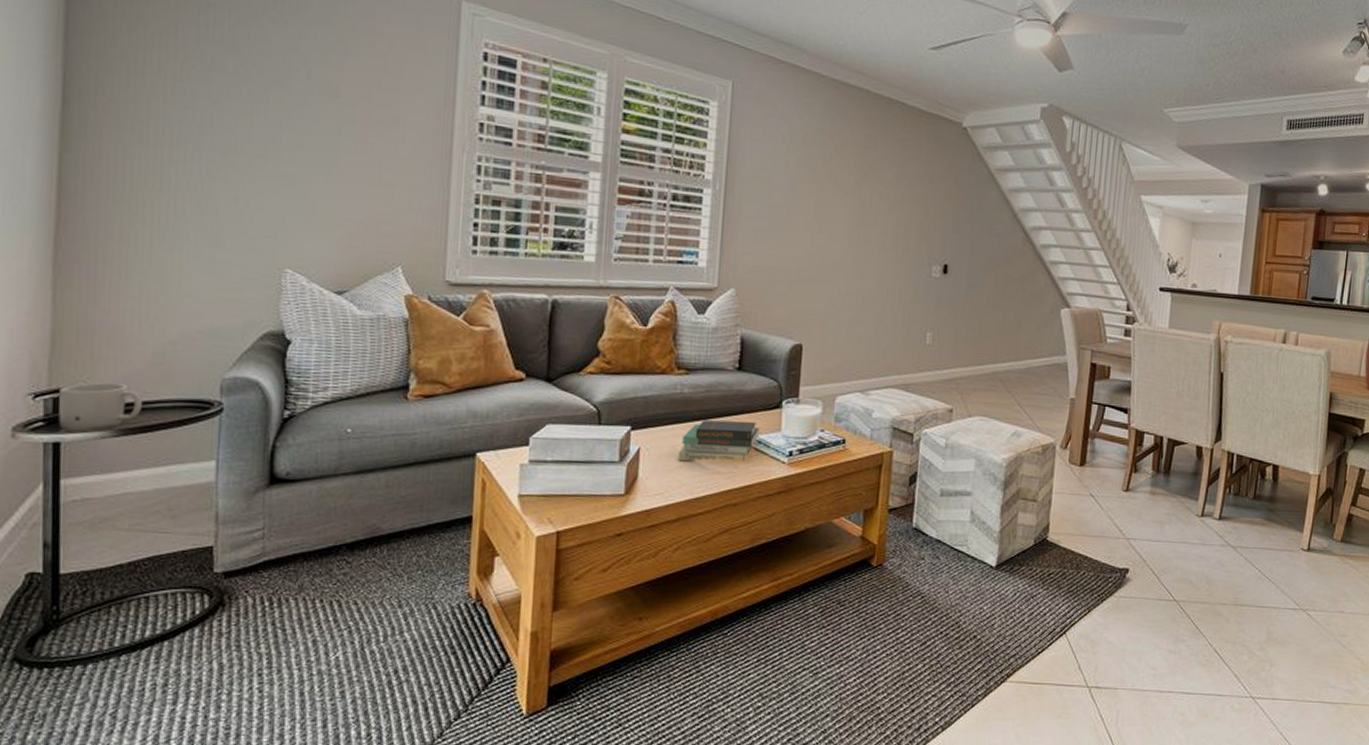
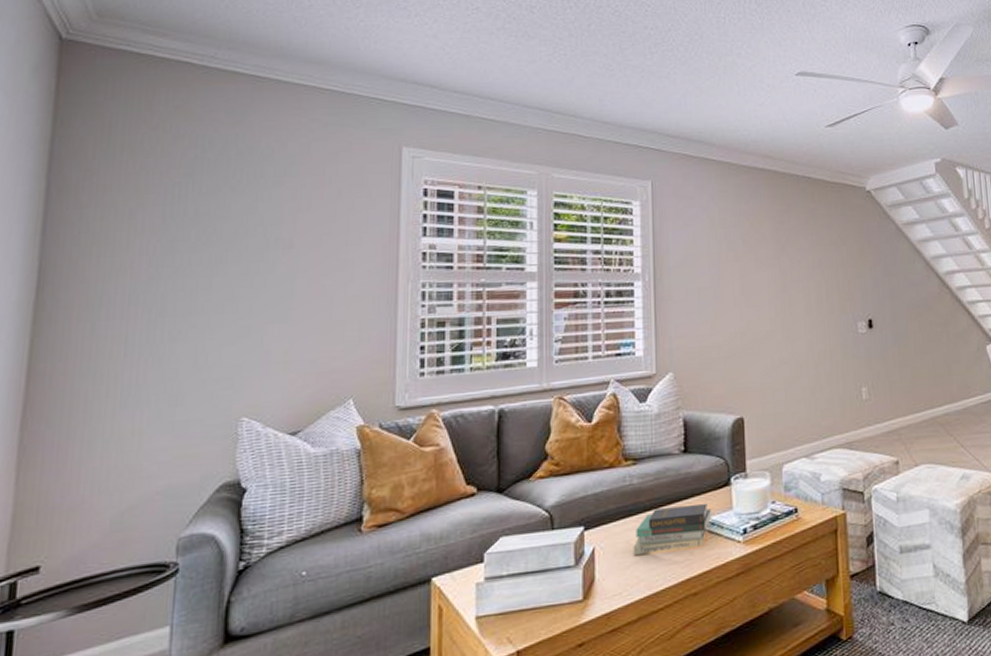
mug: present [58,381,143,433] -> none [13,557,99,618]

